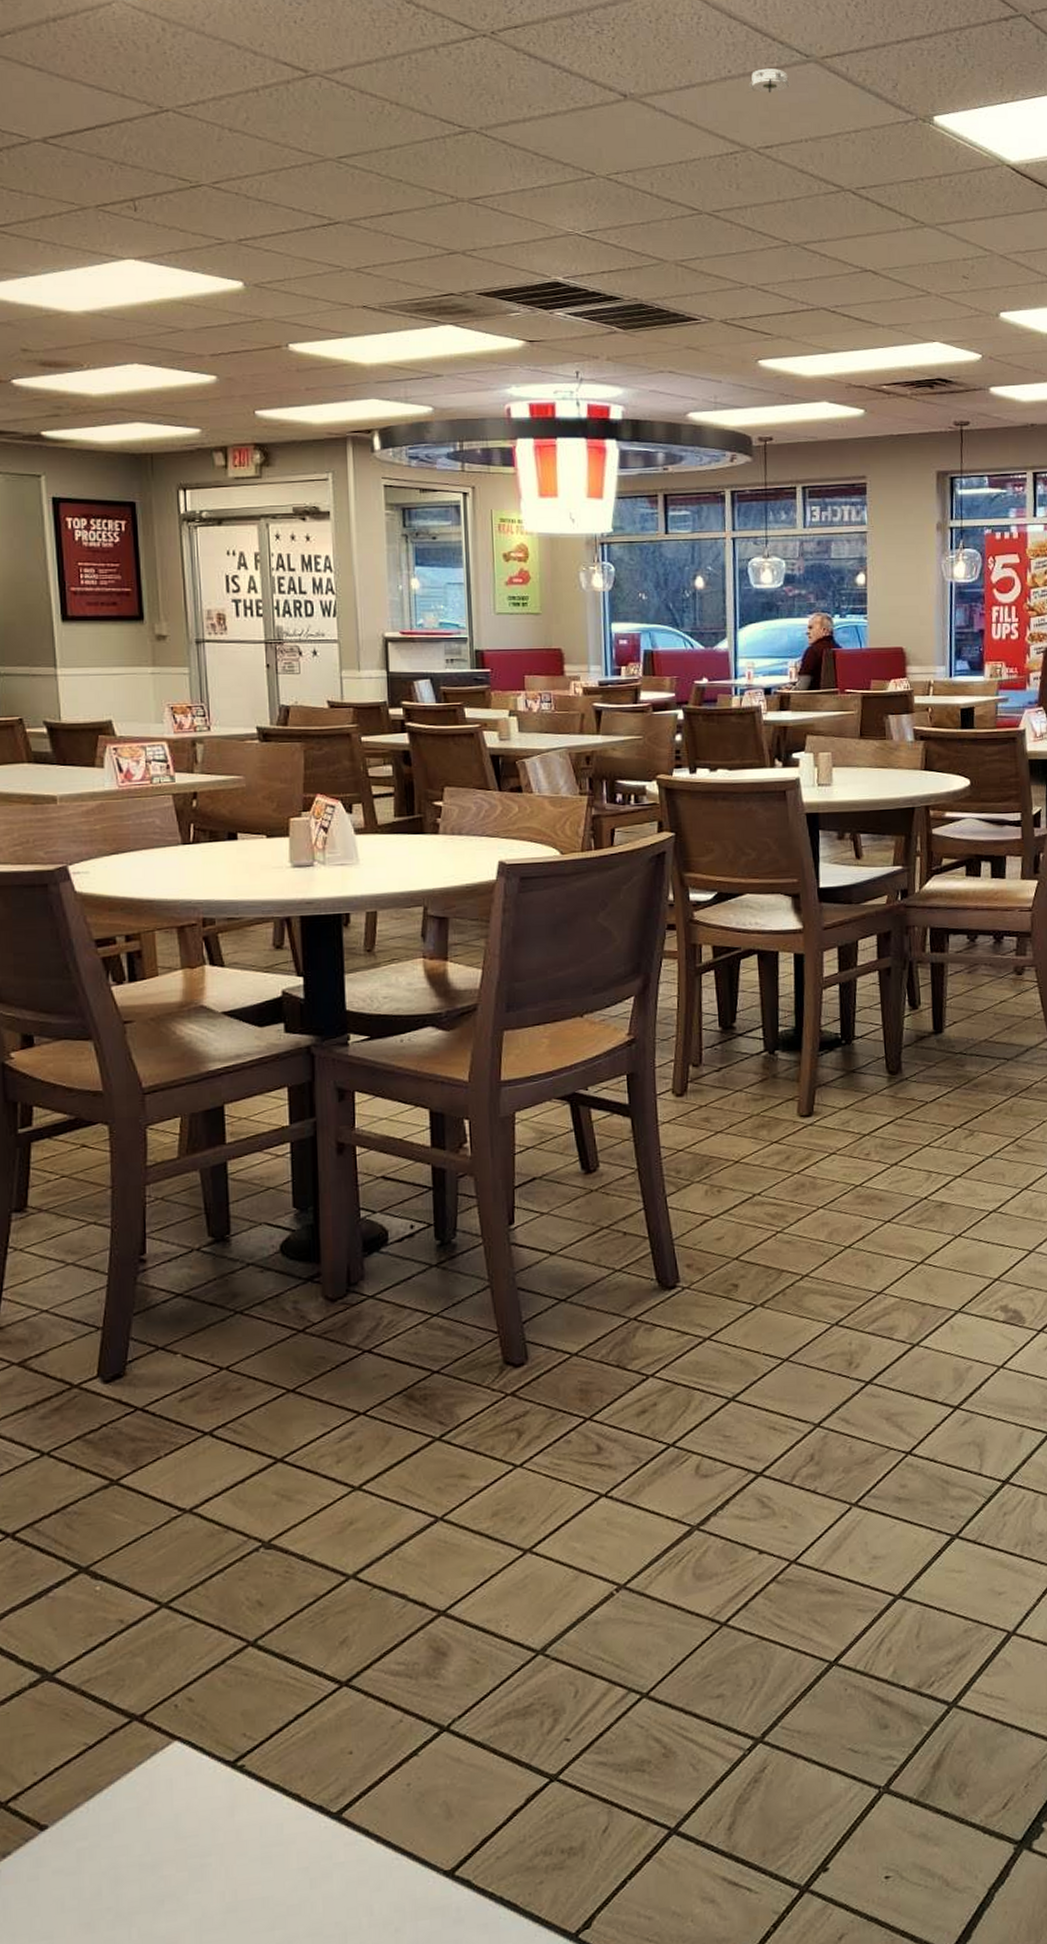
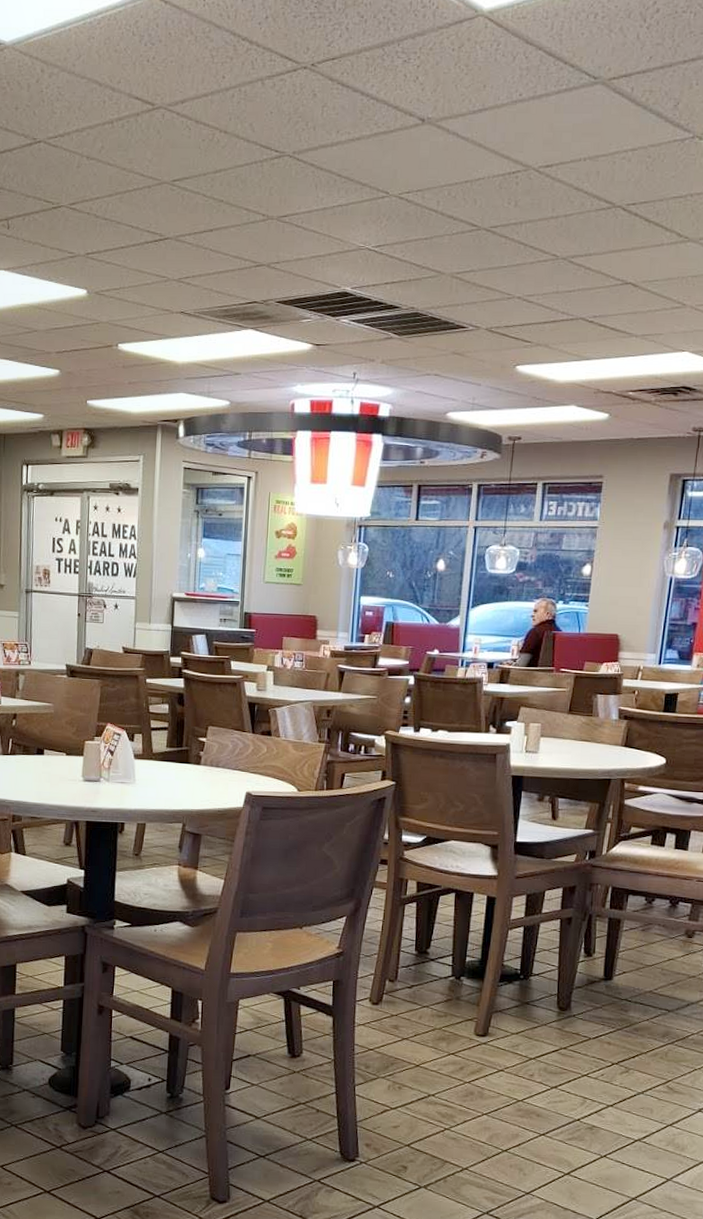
smoke detector: present [747,68,791,93] -> none [535,91,577,115]

